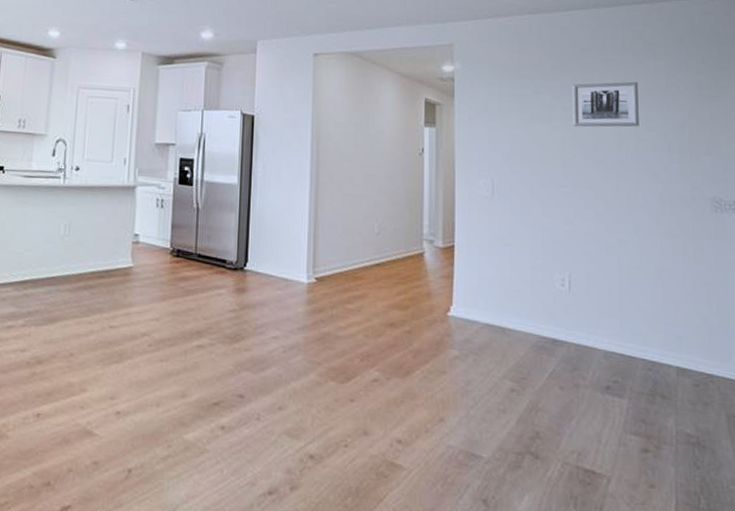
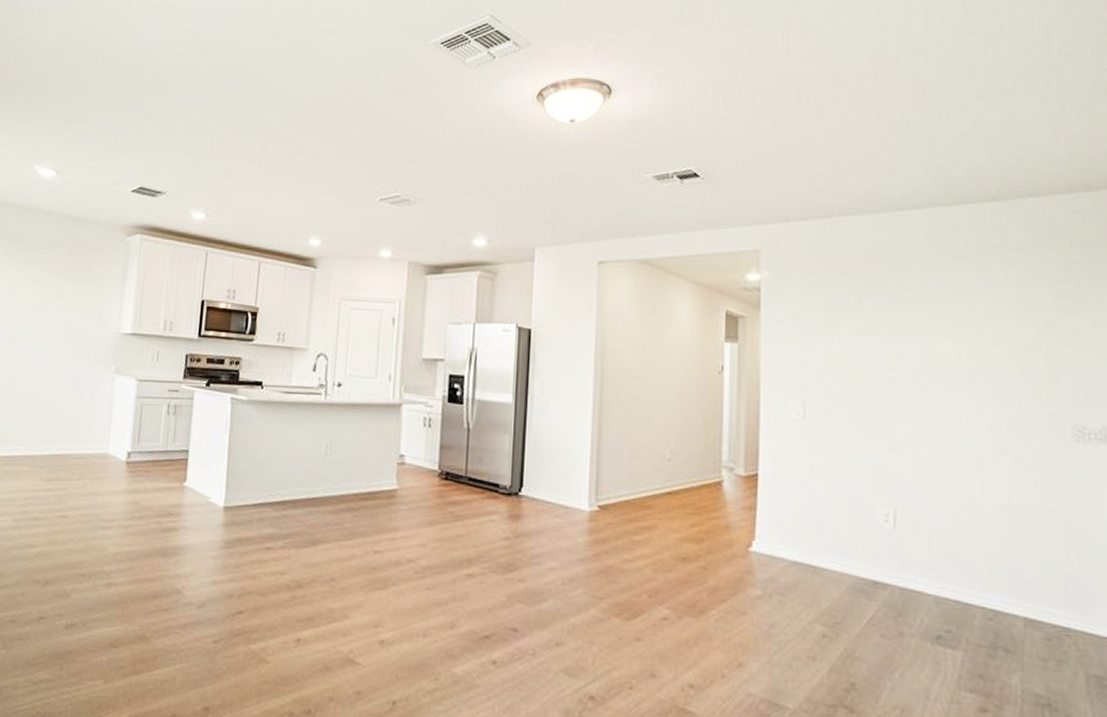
wall art: present [572,81,639,127] -> none [902,291,983,344]

